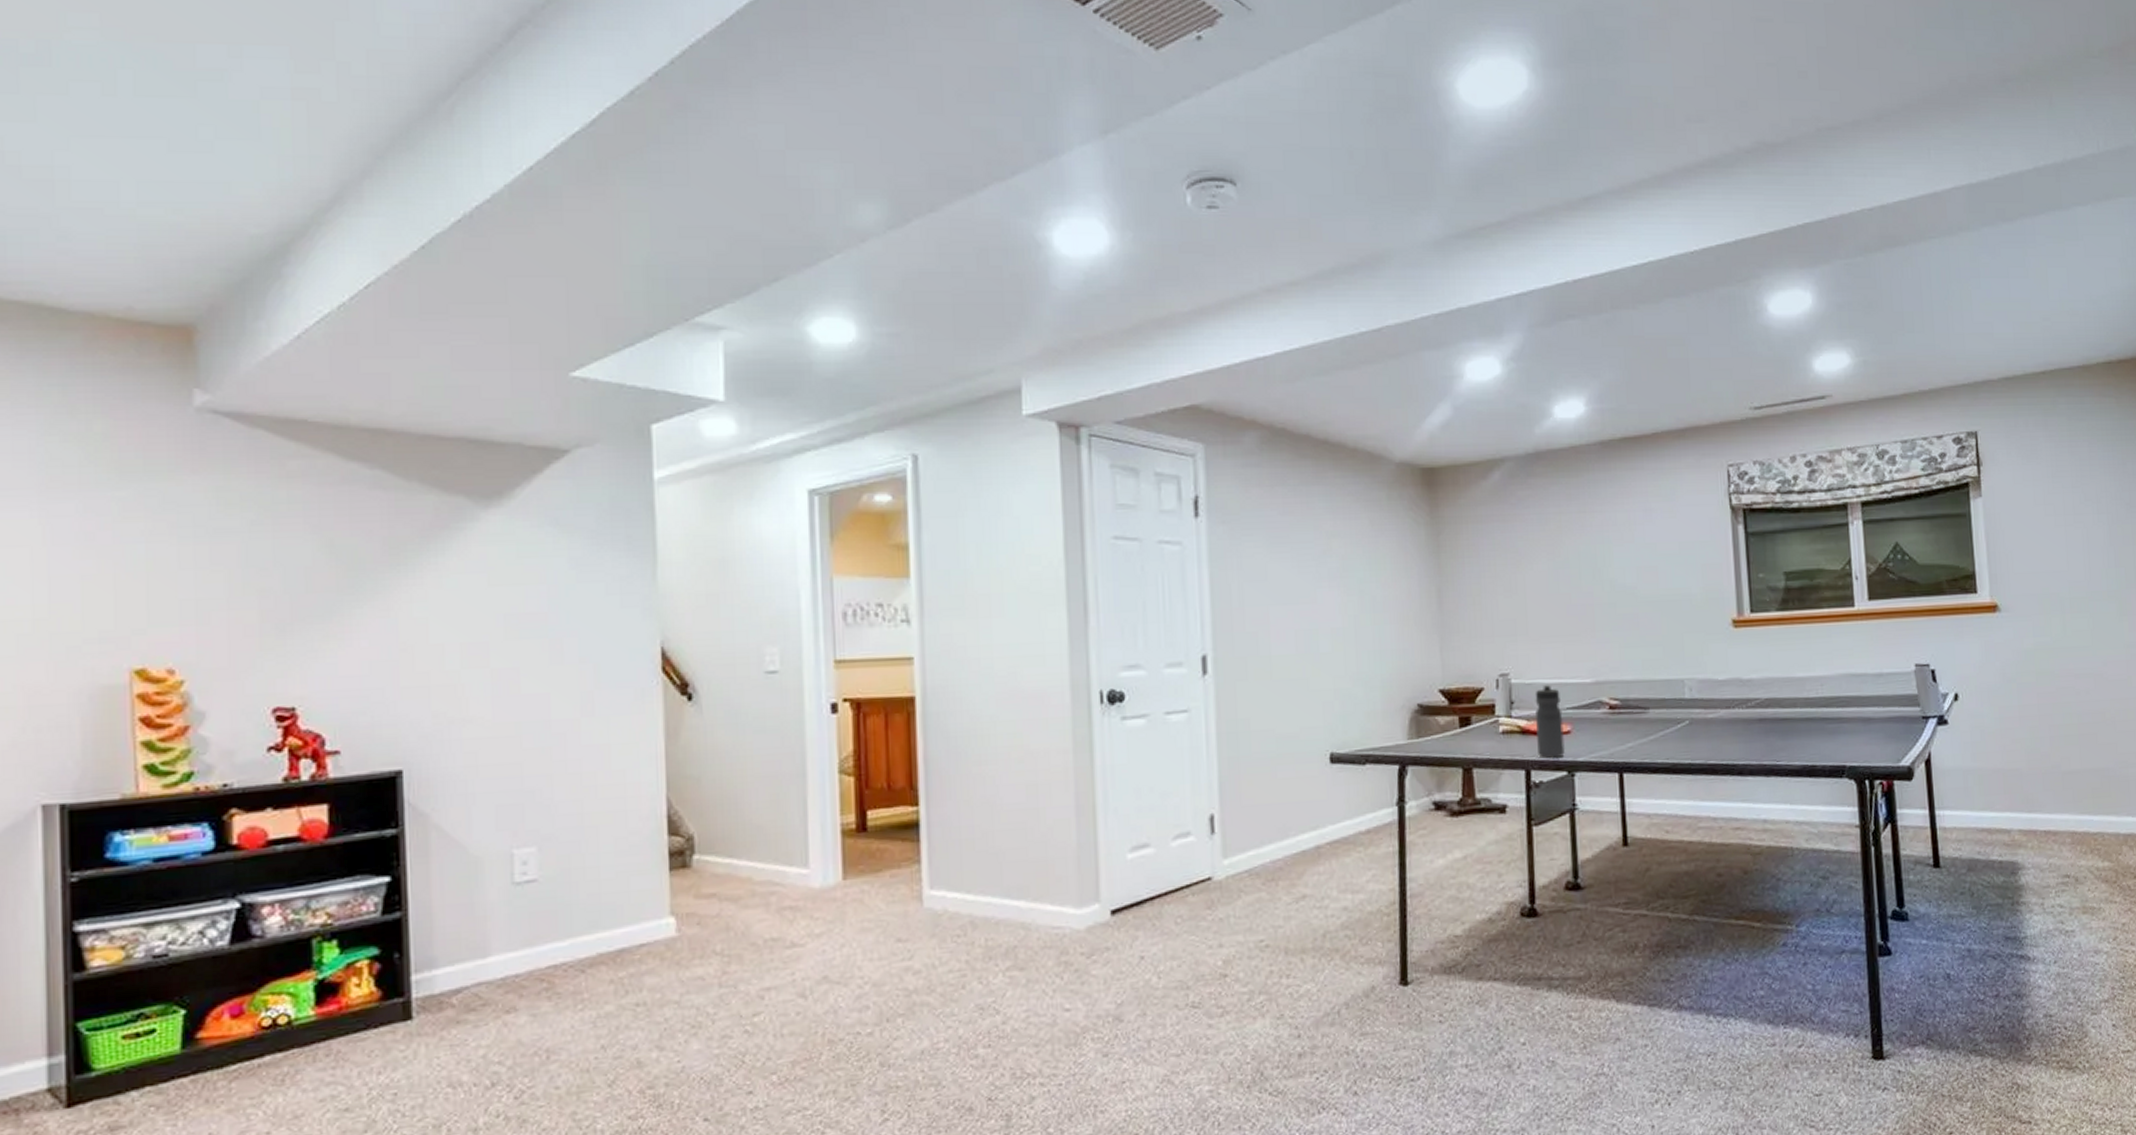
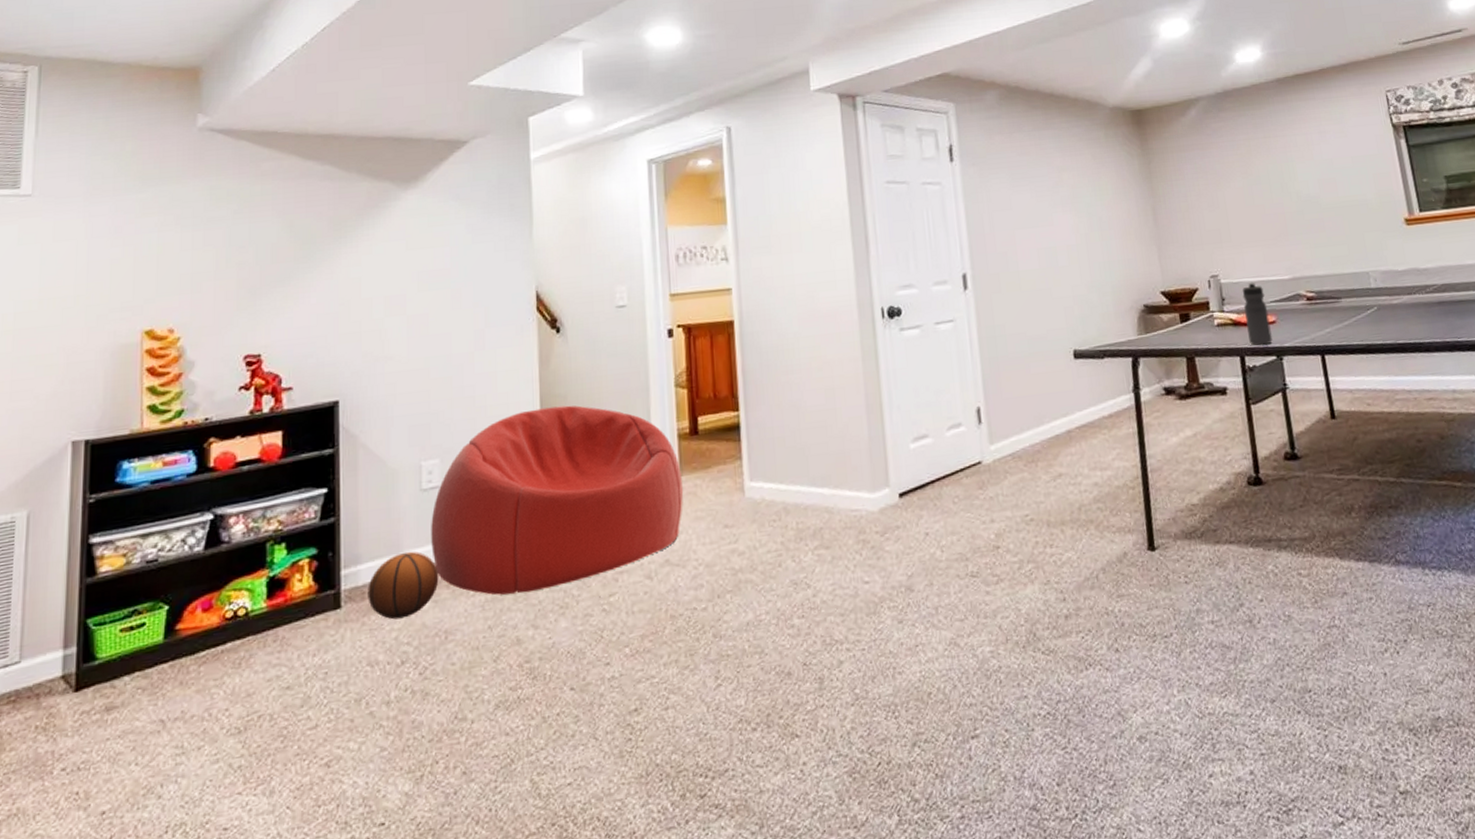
basketball: none [446,955,538,1035] -> present [368,551,439,620]
bean bag chair: none [526,789,848,1011] -> present [431,405,684,595]

